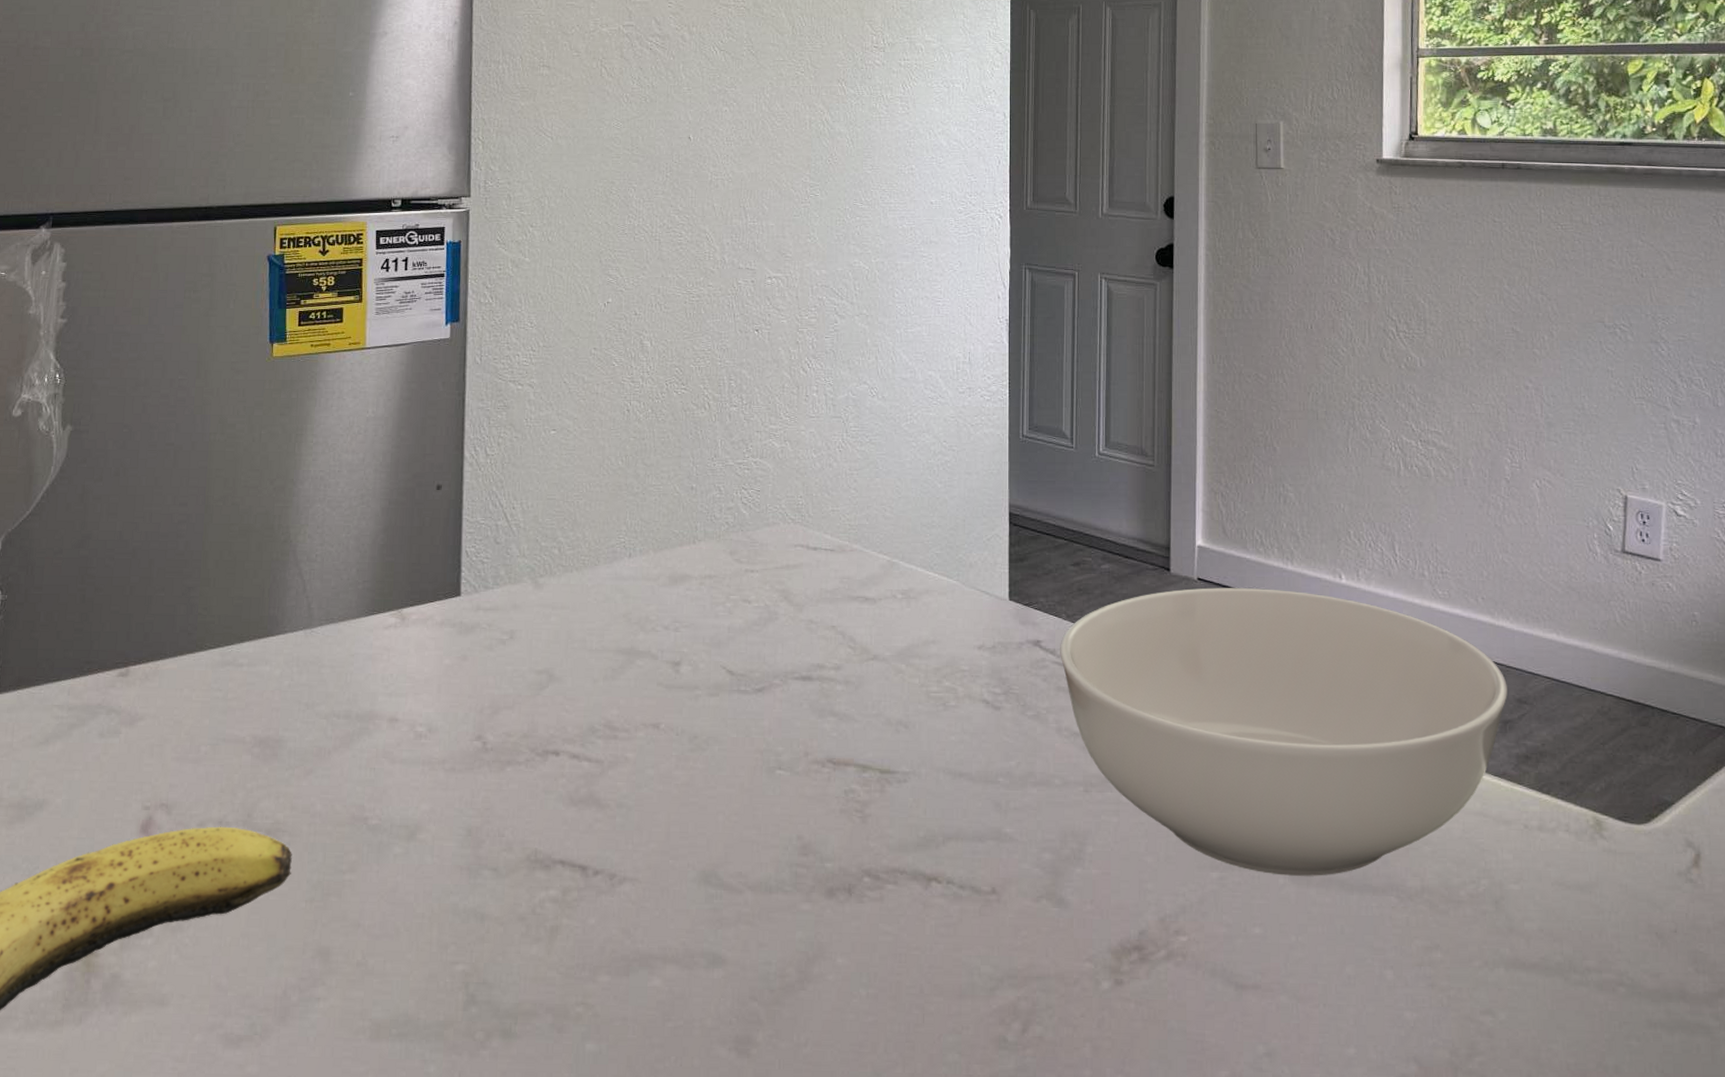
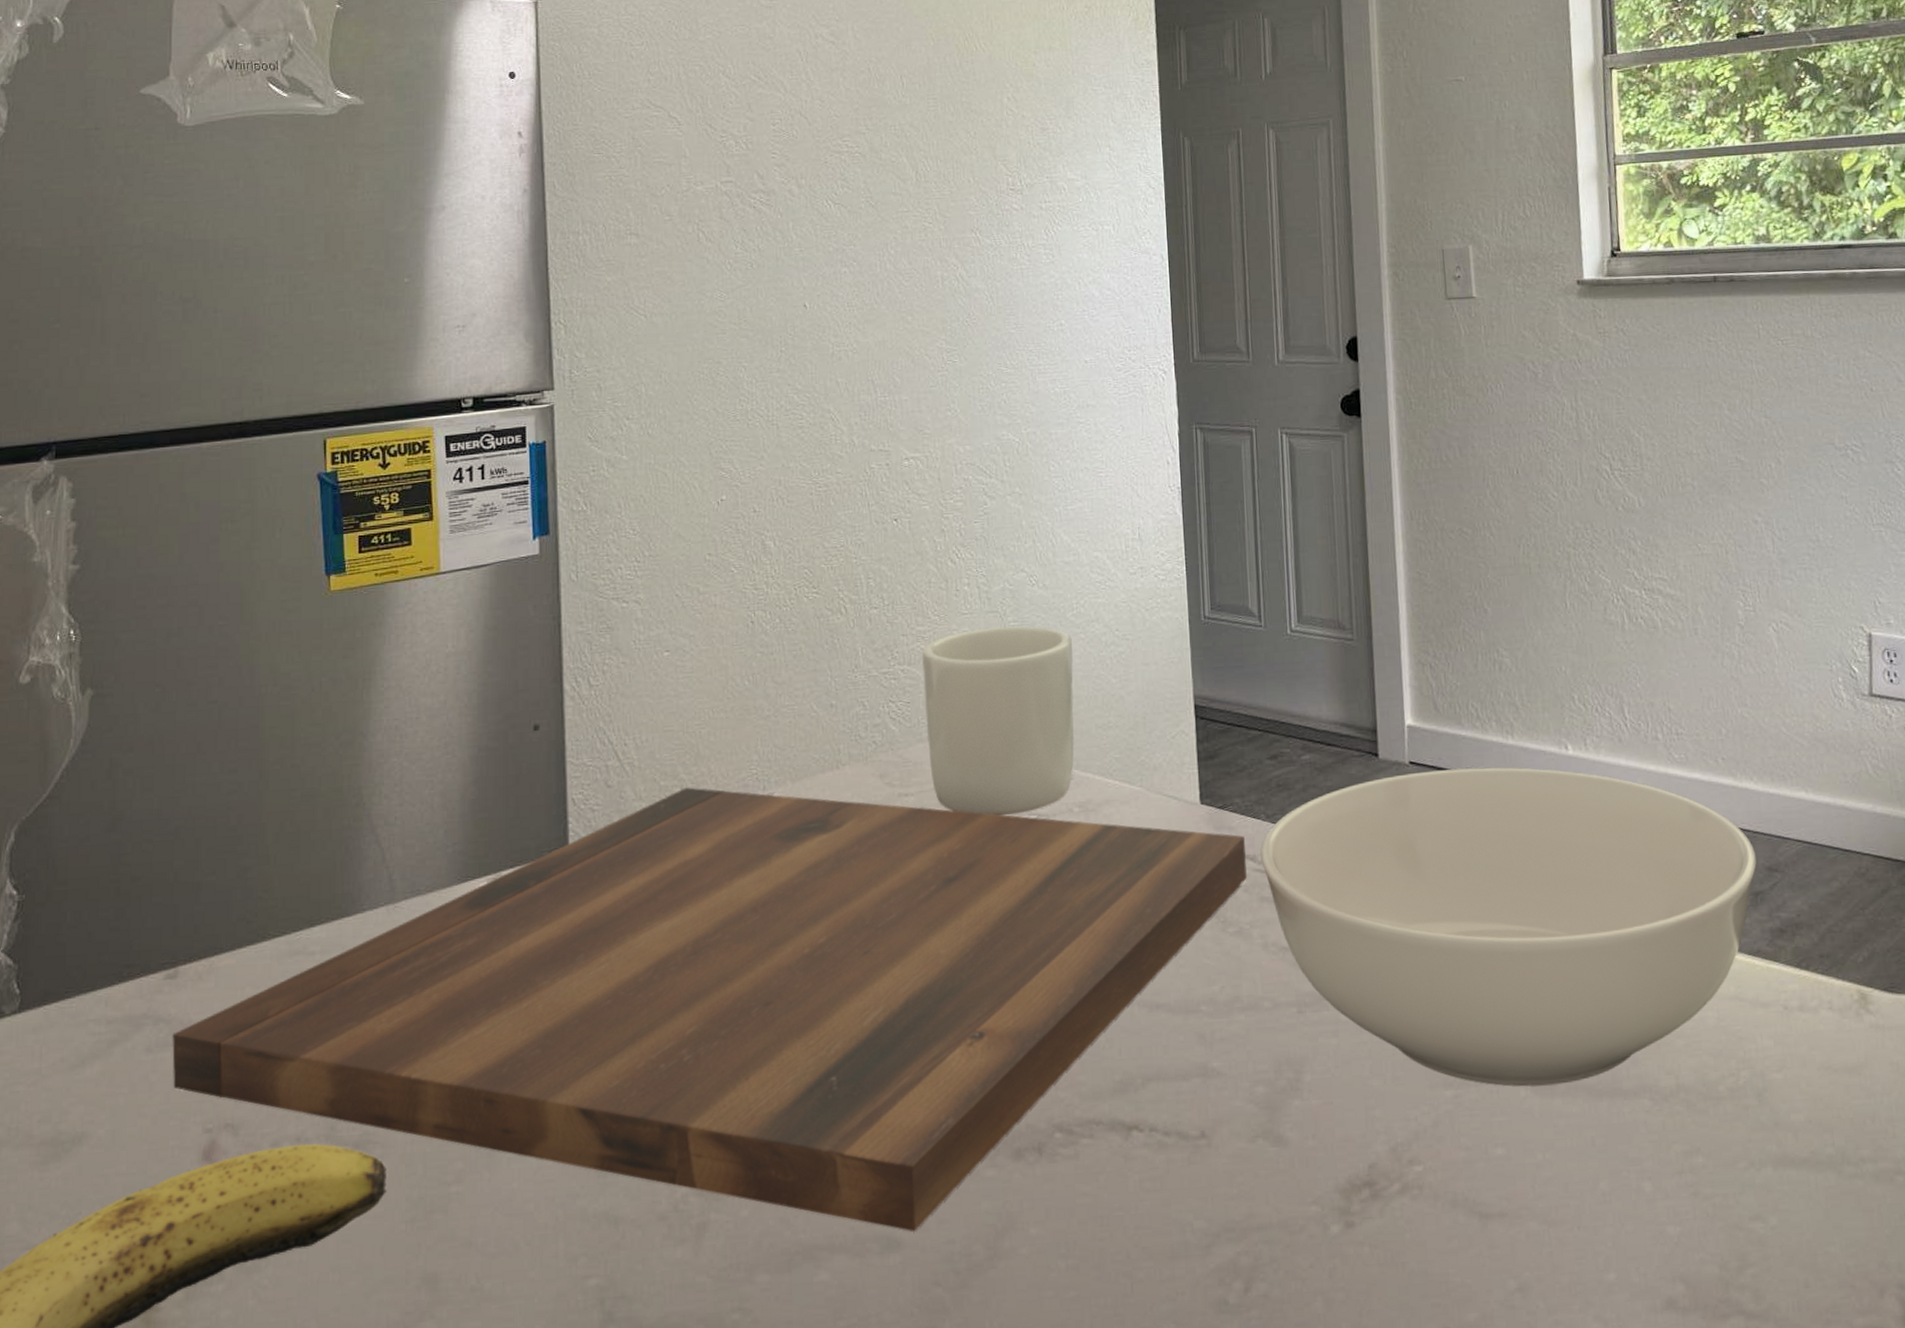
cutting board: none [120,549,1046,951] -> present [172,787,1247,1231]
mug: none [772,431,904,597] -> present [922,626,1074,816]

